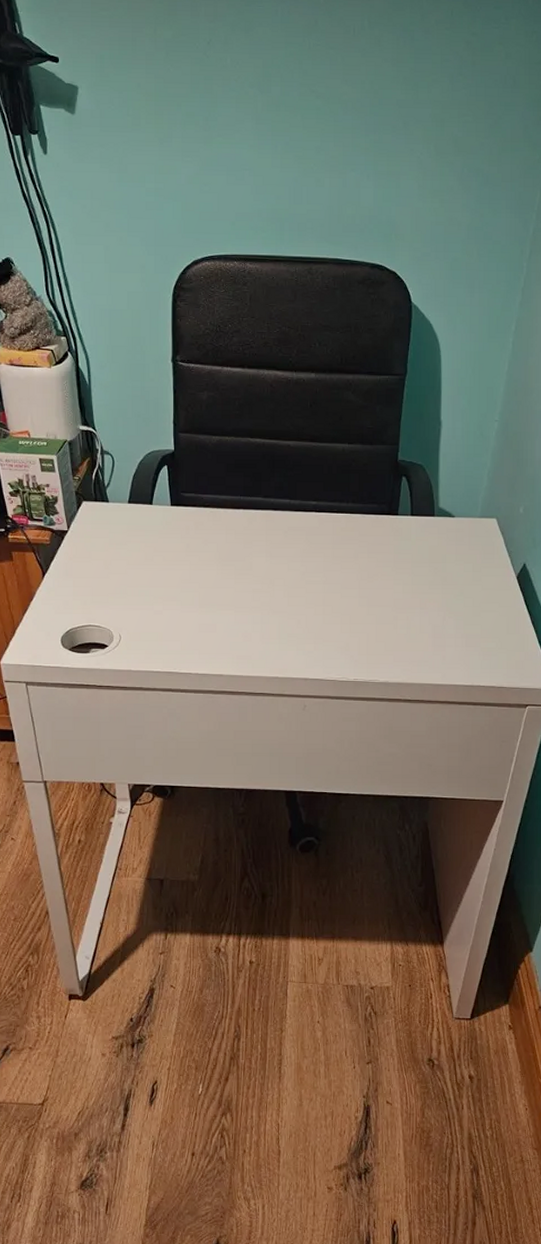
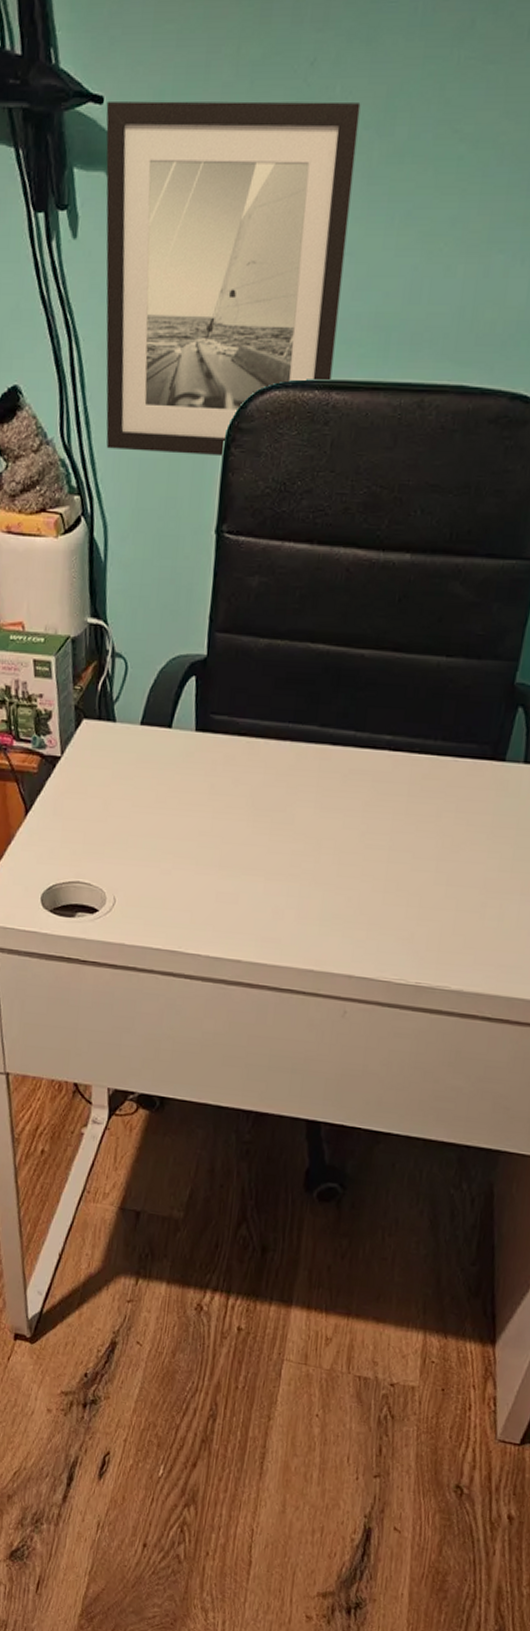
wall art: none [61,60,246,308] -> present [106,100,361,457]

